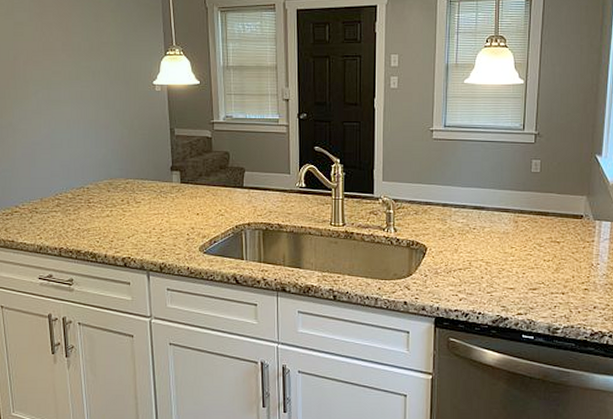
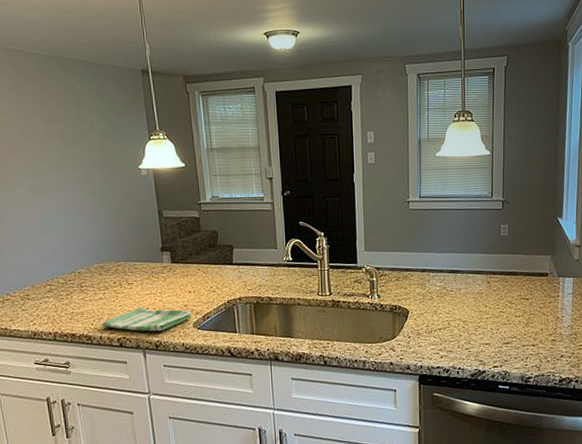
dish towel: none [108,227,199,253] -> present [102,307,193,332]

